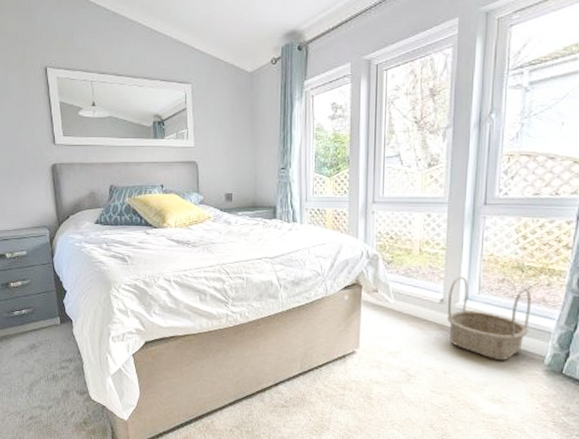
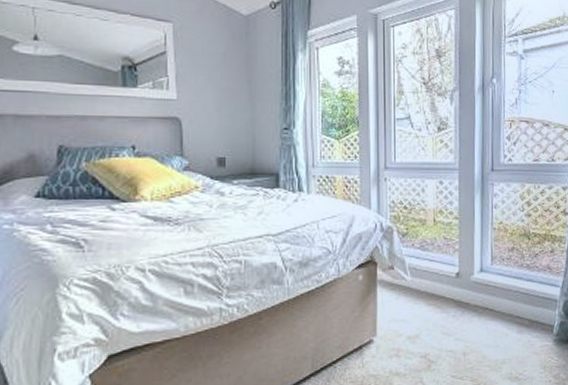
basket: present [446,277,531,360] -> none [463,247,539,334]

